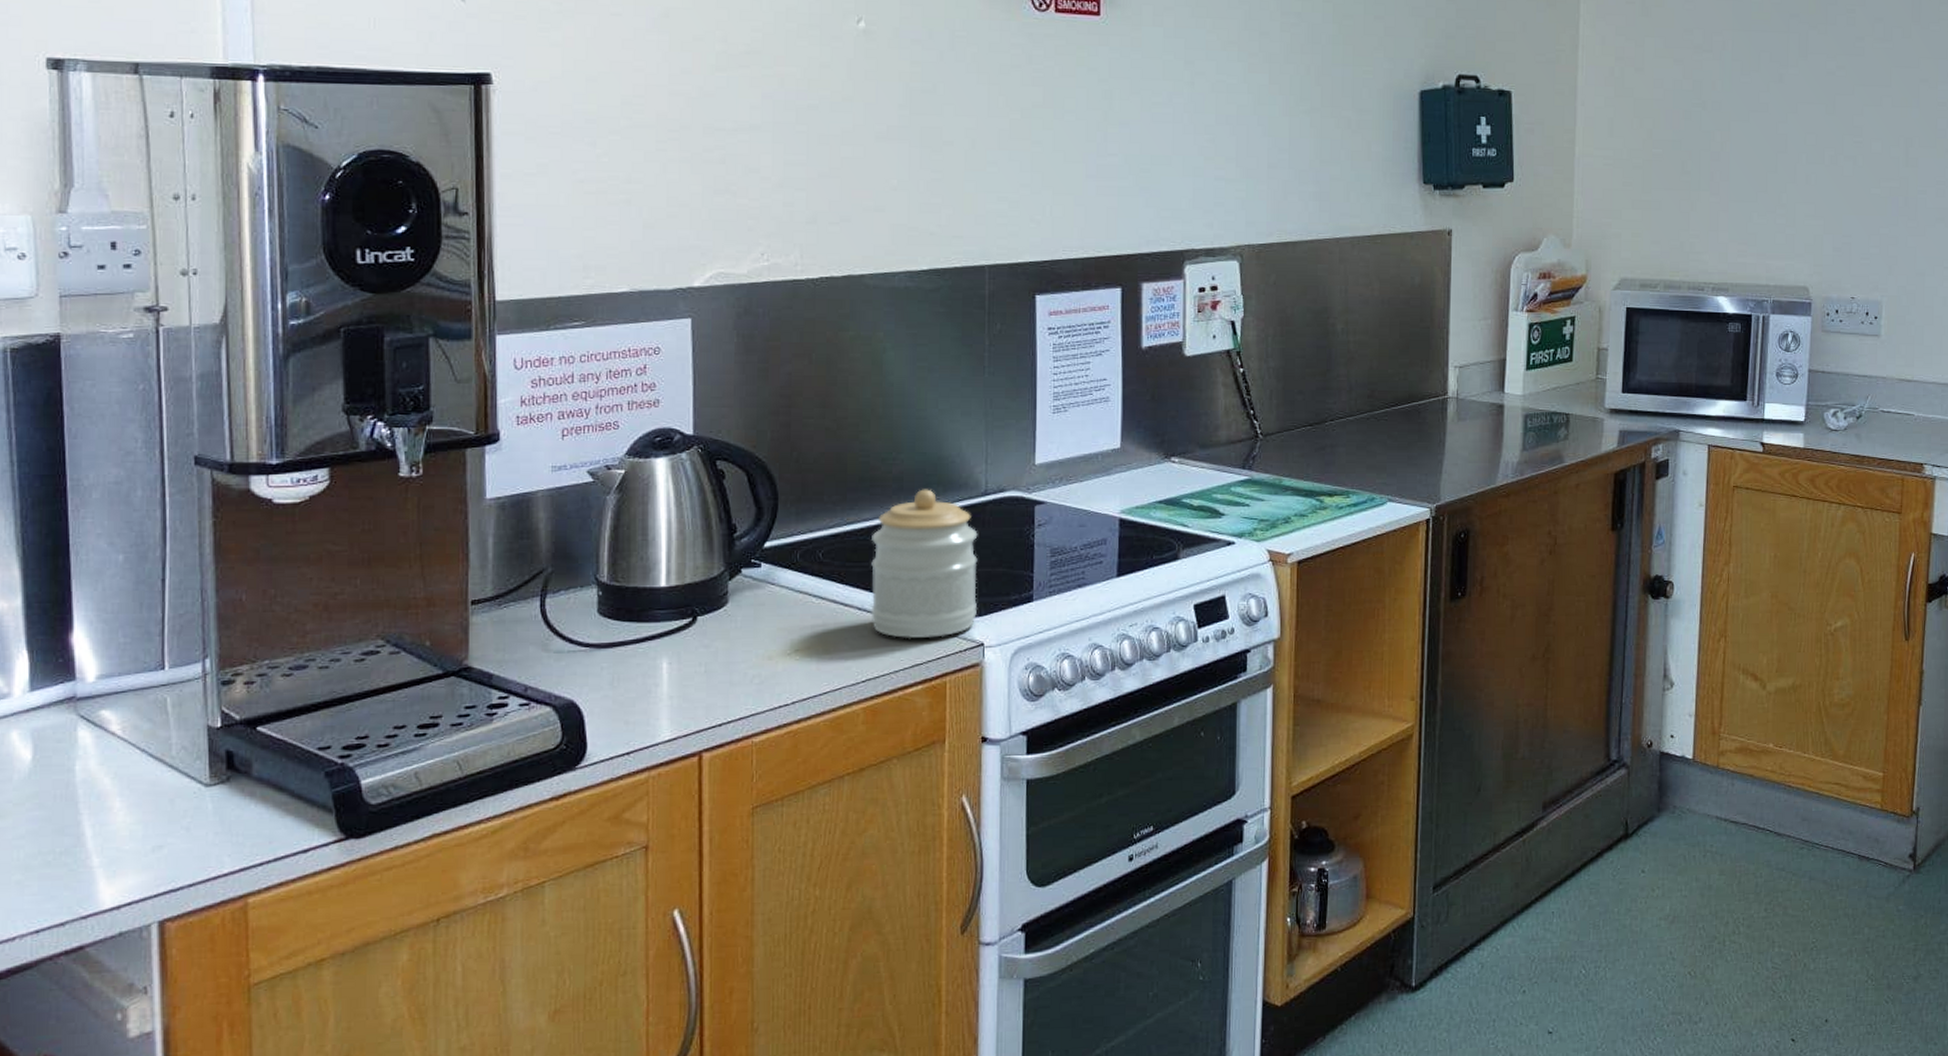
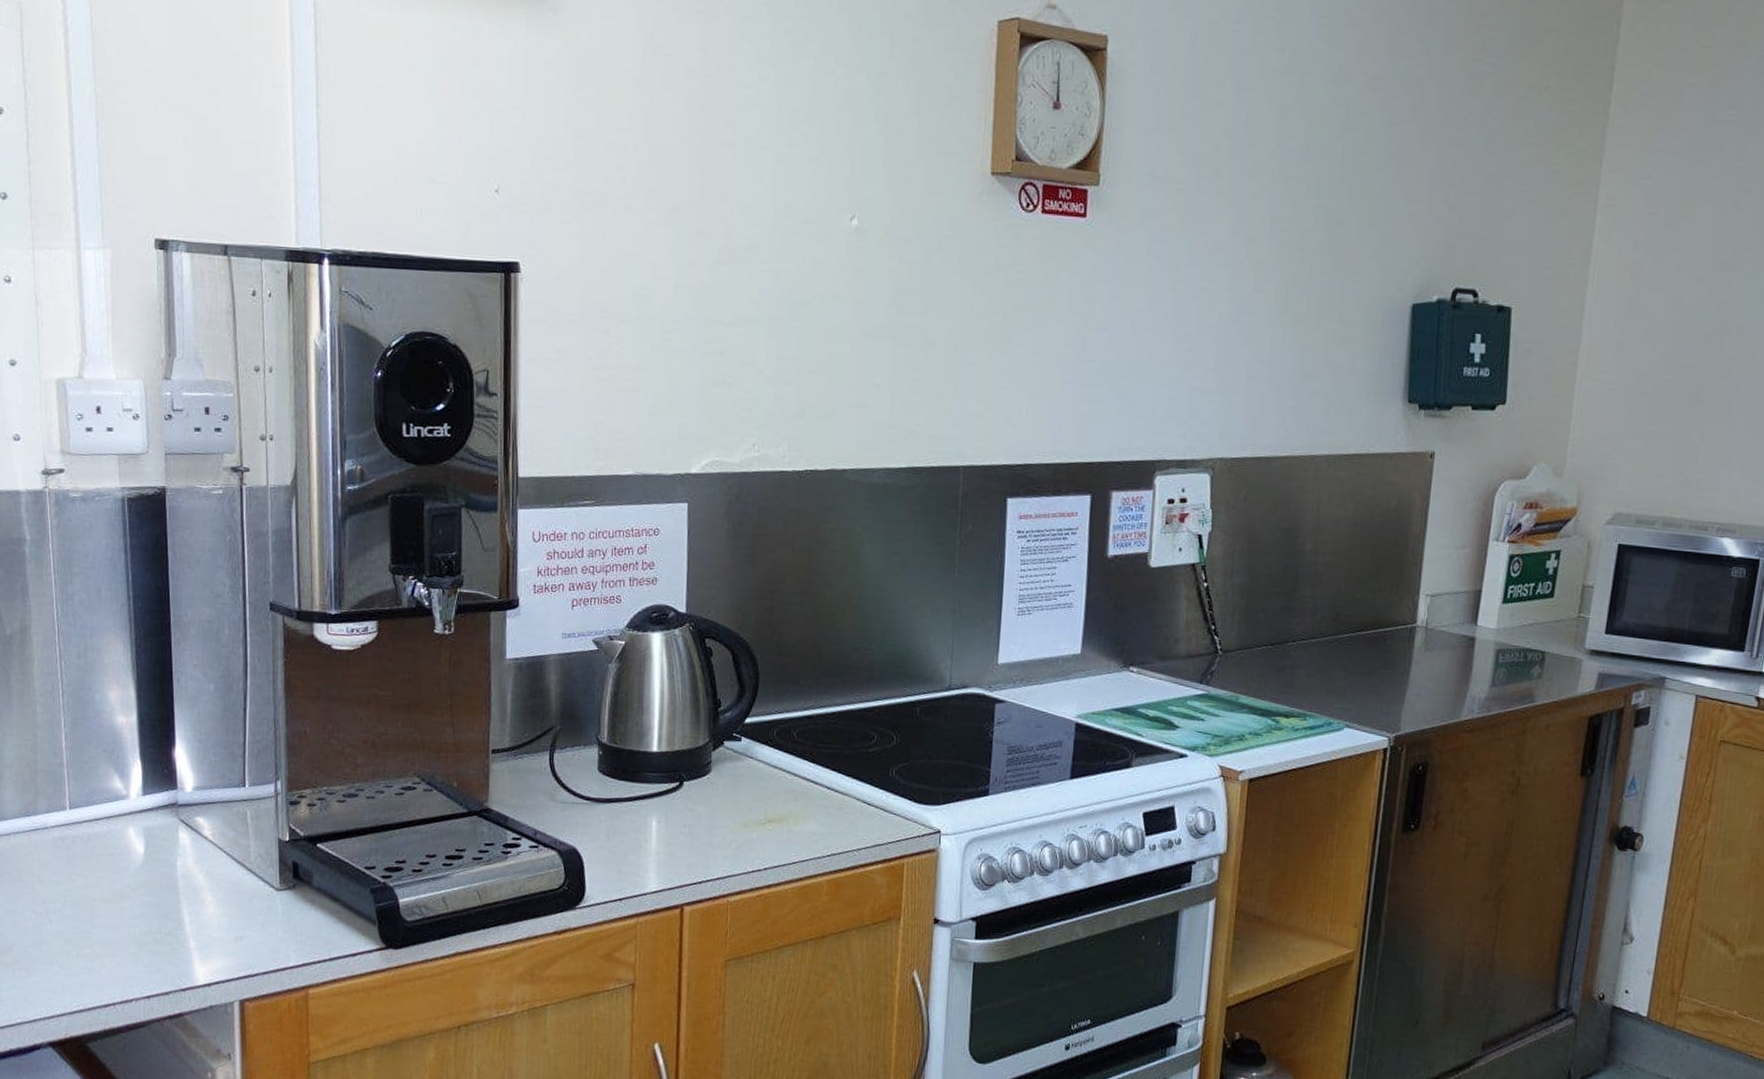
jar: present [870,489,978,639] -> none [838,679,940,822]

